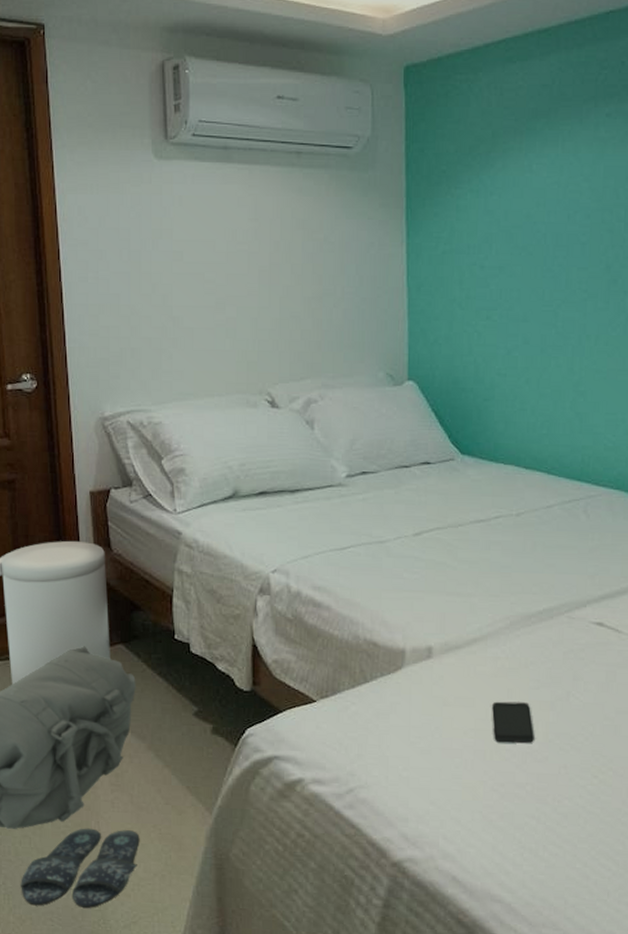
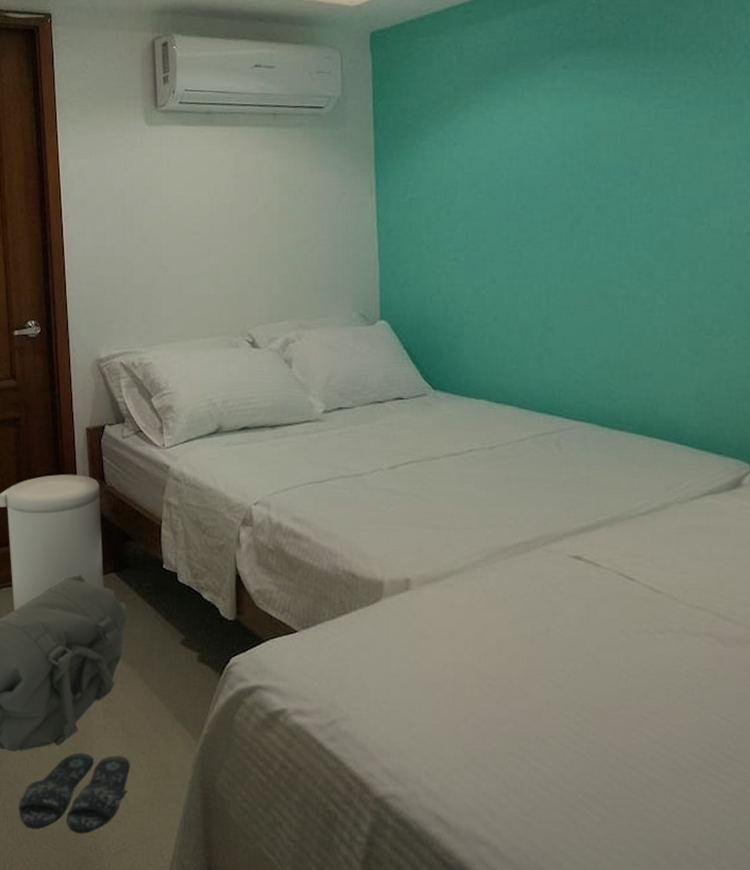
mobile phone: present [492,701,534,743] -> none [471,635,515,678]

